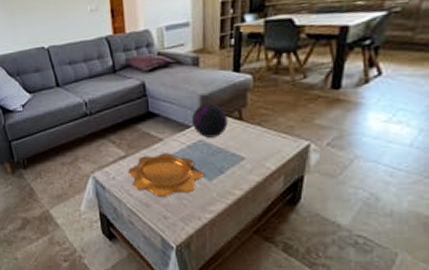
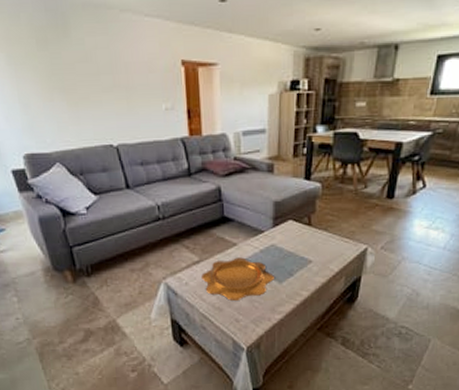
decorative orb: present [191,104,228,138] -> none [264,210,299,242]

